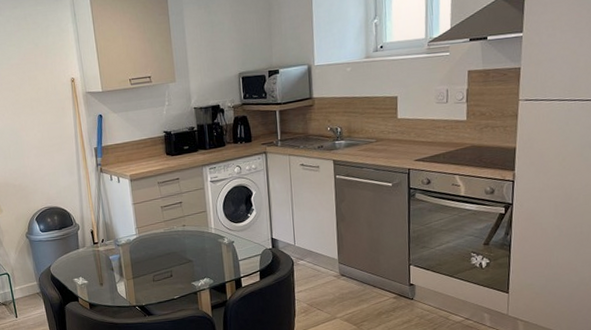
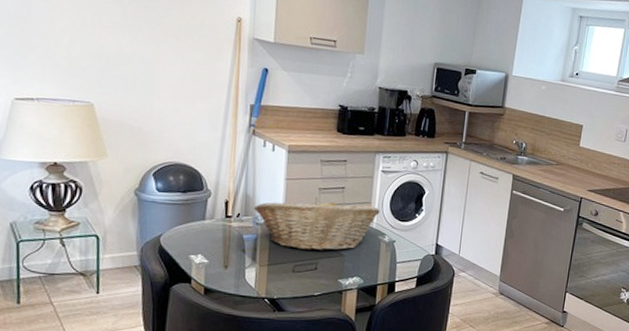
fruit basket: none [113,213,216,262] -> present [253,196,380,251]

